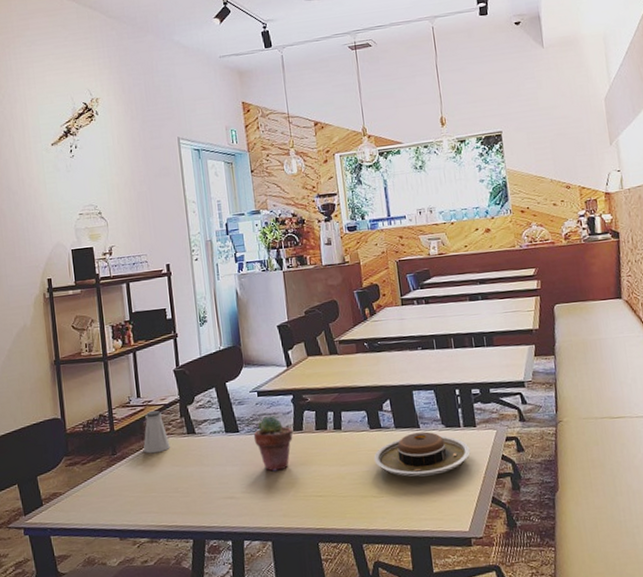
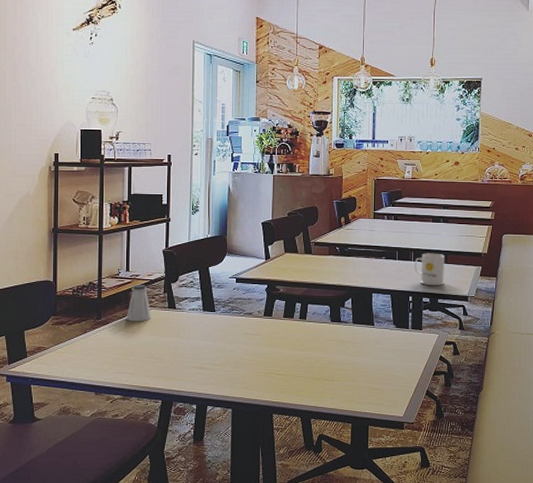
potted succulent: present [253,416,293,472] -> none [227,301,263,349]
plate: present [373,431,471,477] -> none [331,329,414,367]
mug: none [455,335,495,375] -> present [414,253,445,286]

